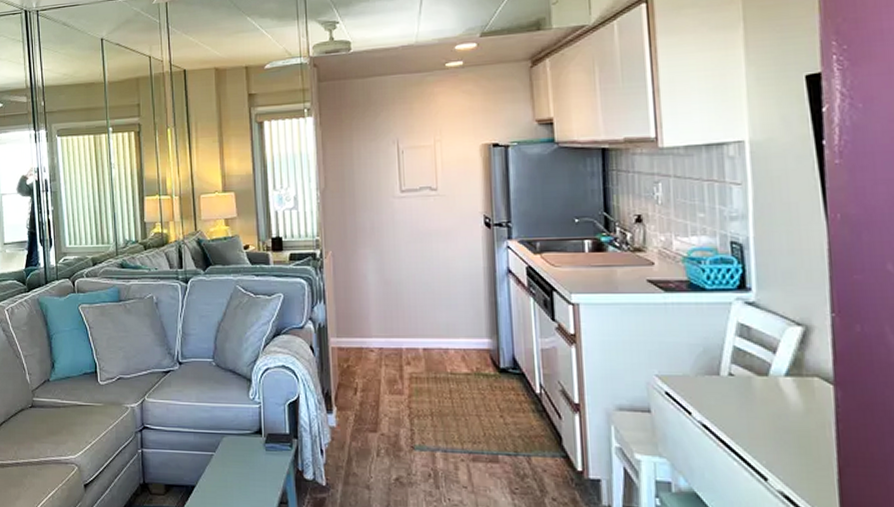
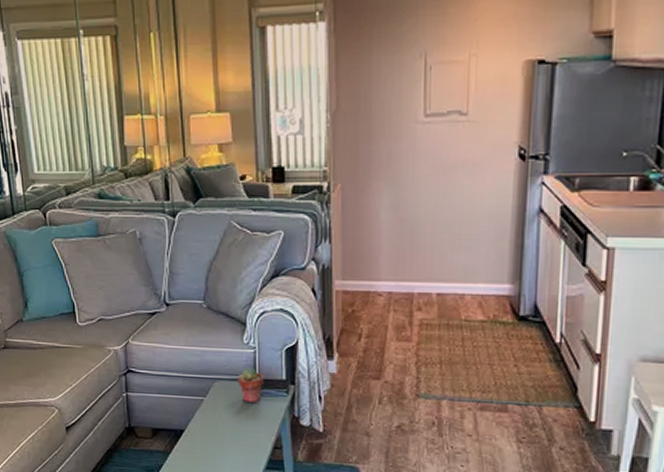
potted succulent: none [244,421,269,458] -> present [237,366,264,404]

